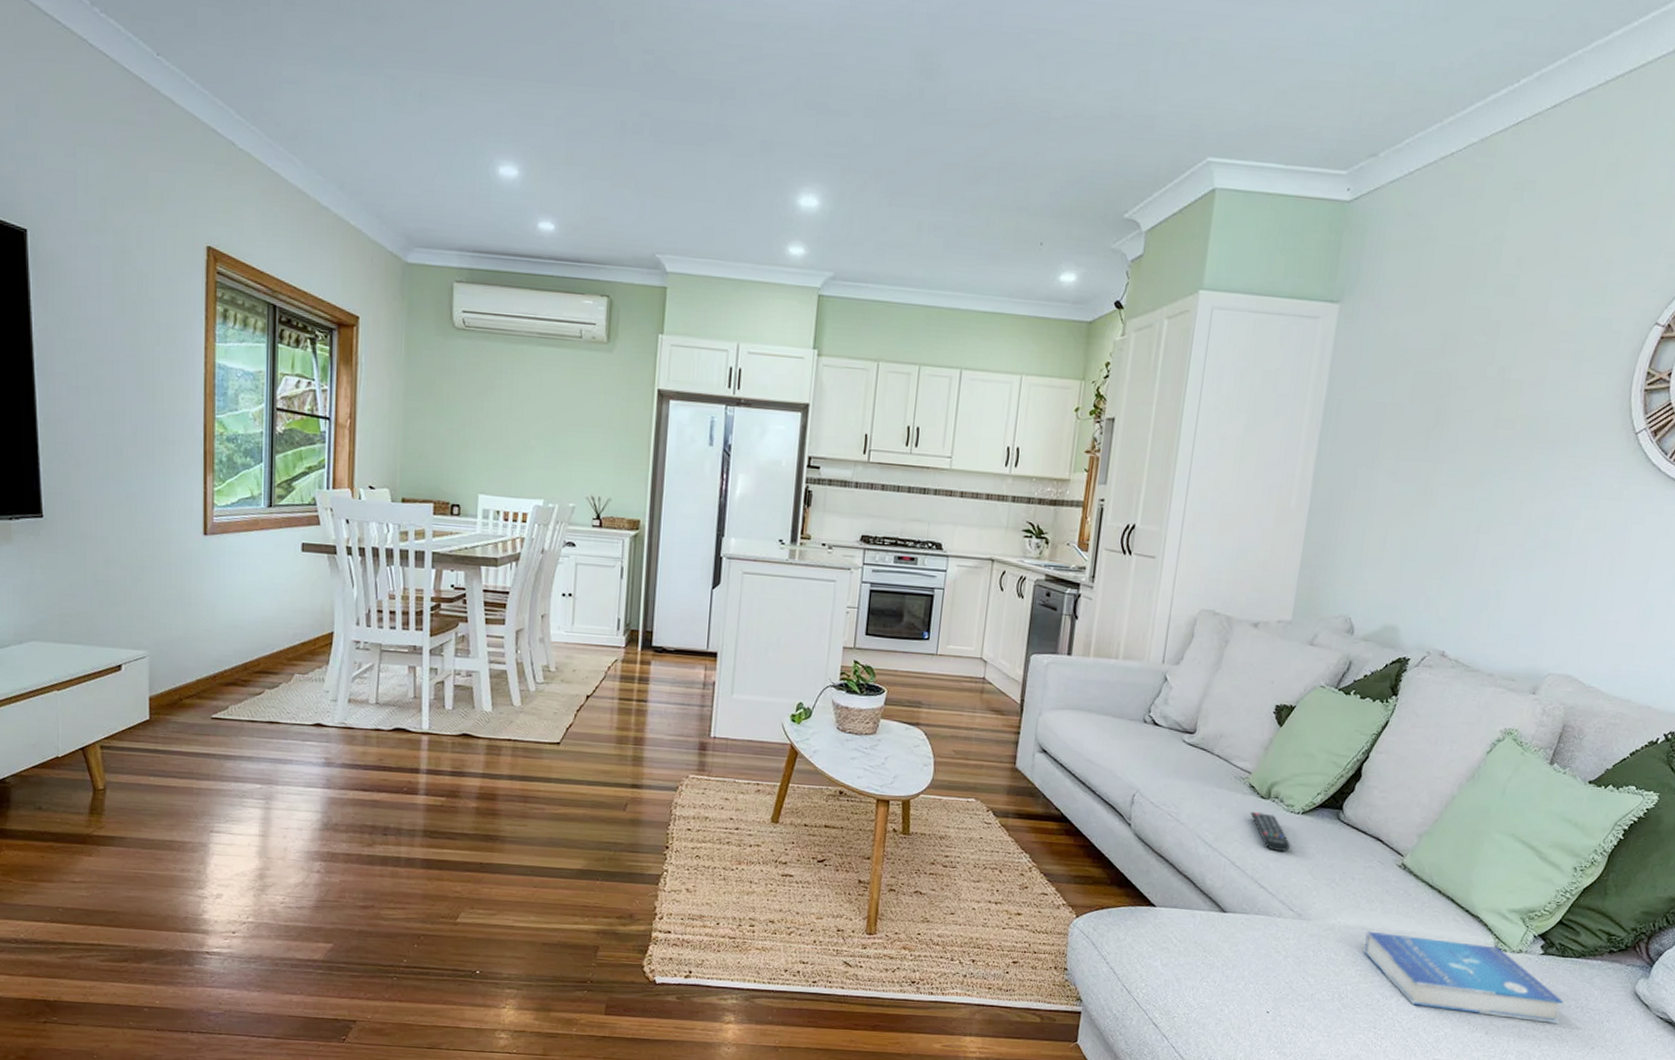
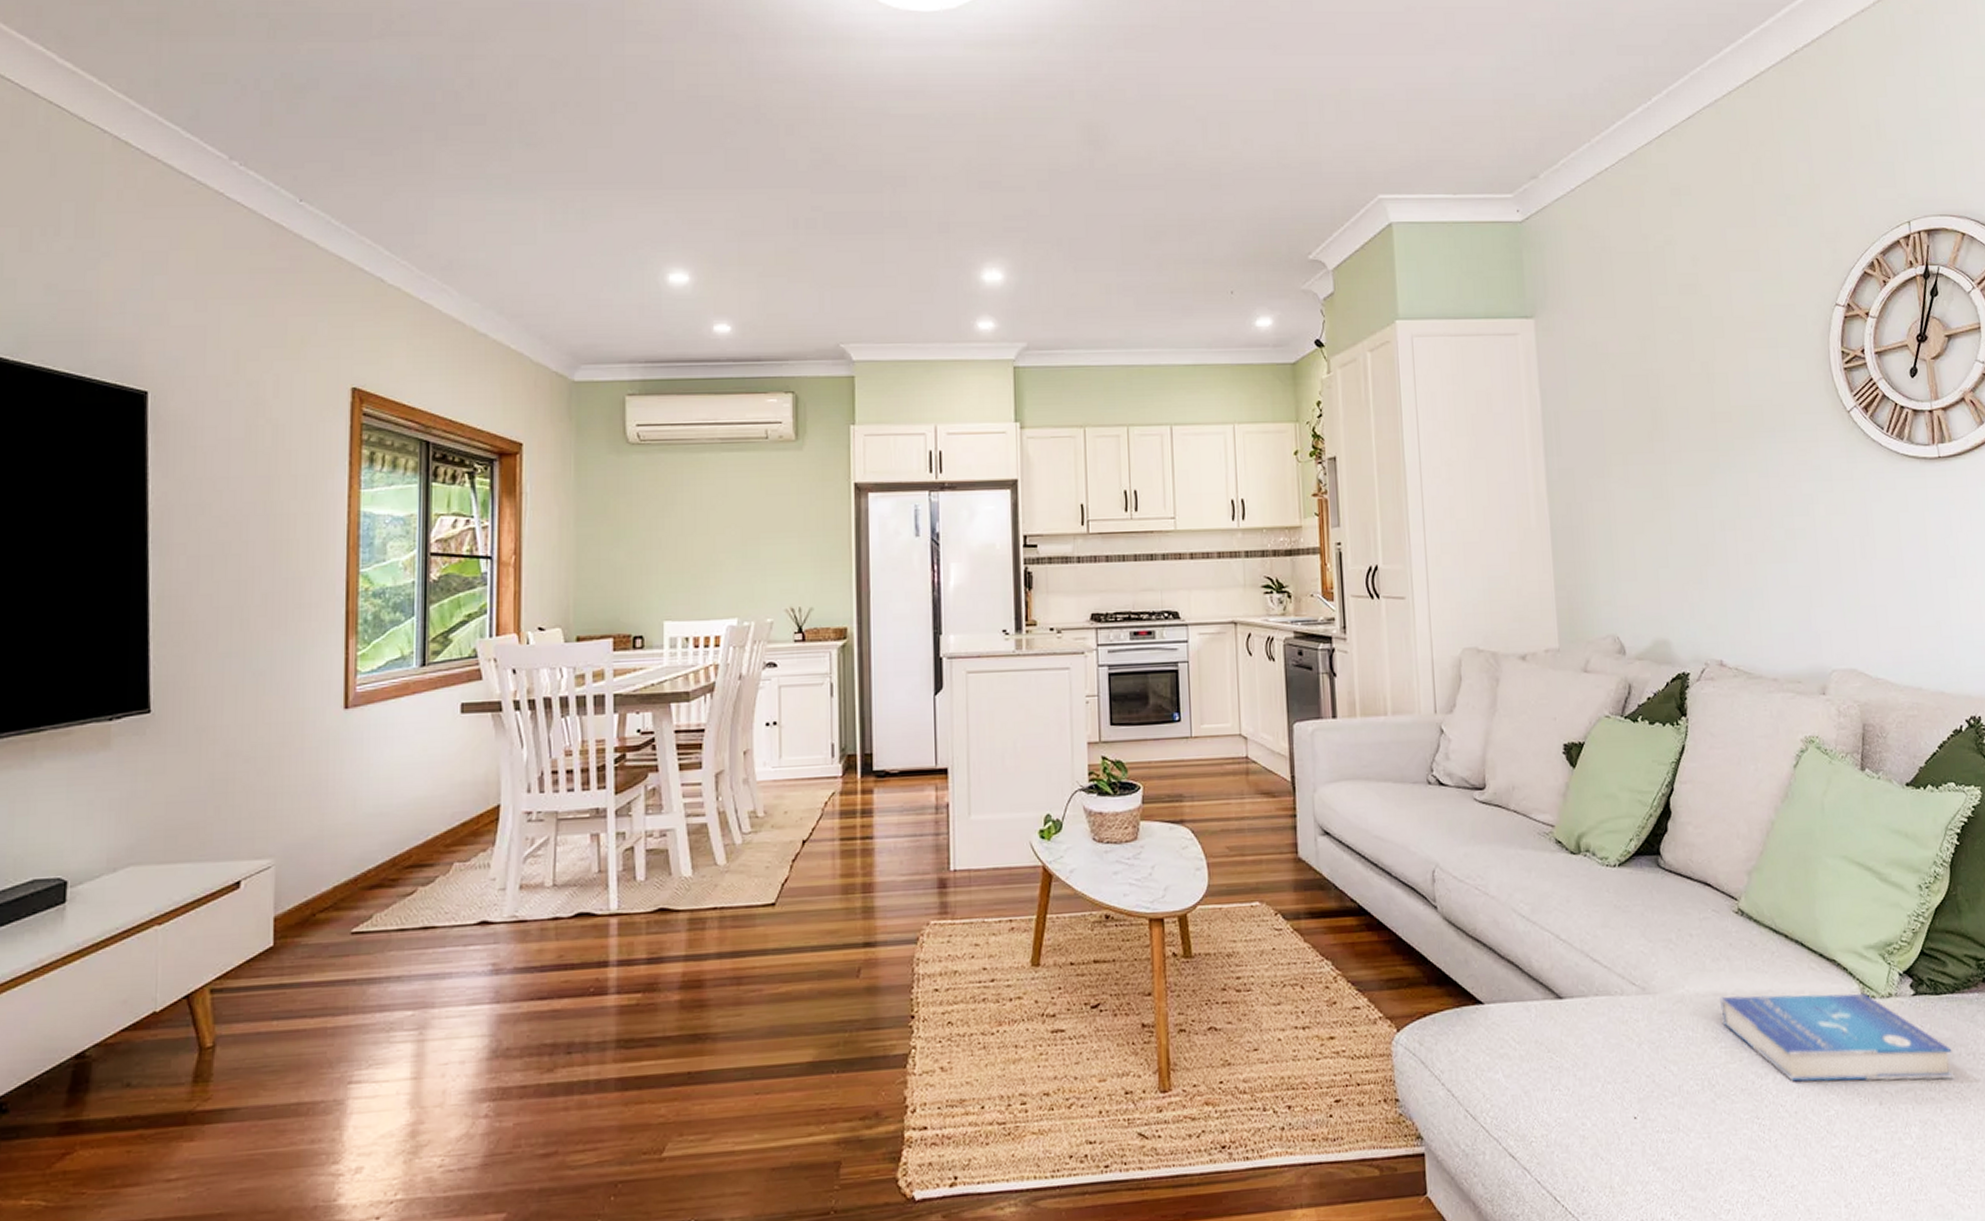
remote control: present [1250,811,1290,852] -> none [1563,870,1614,916]

